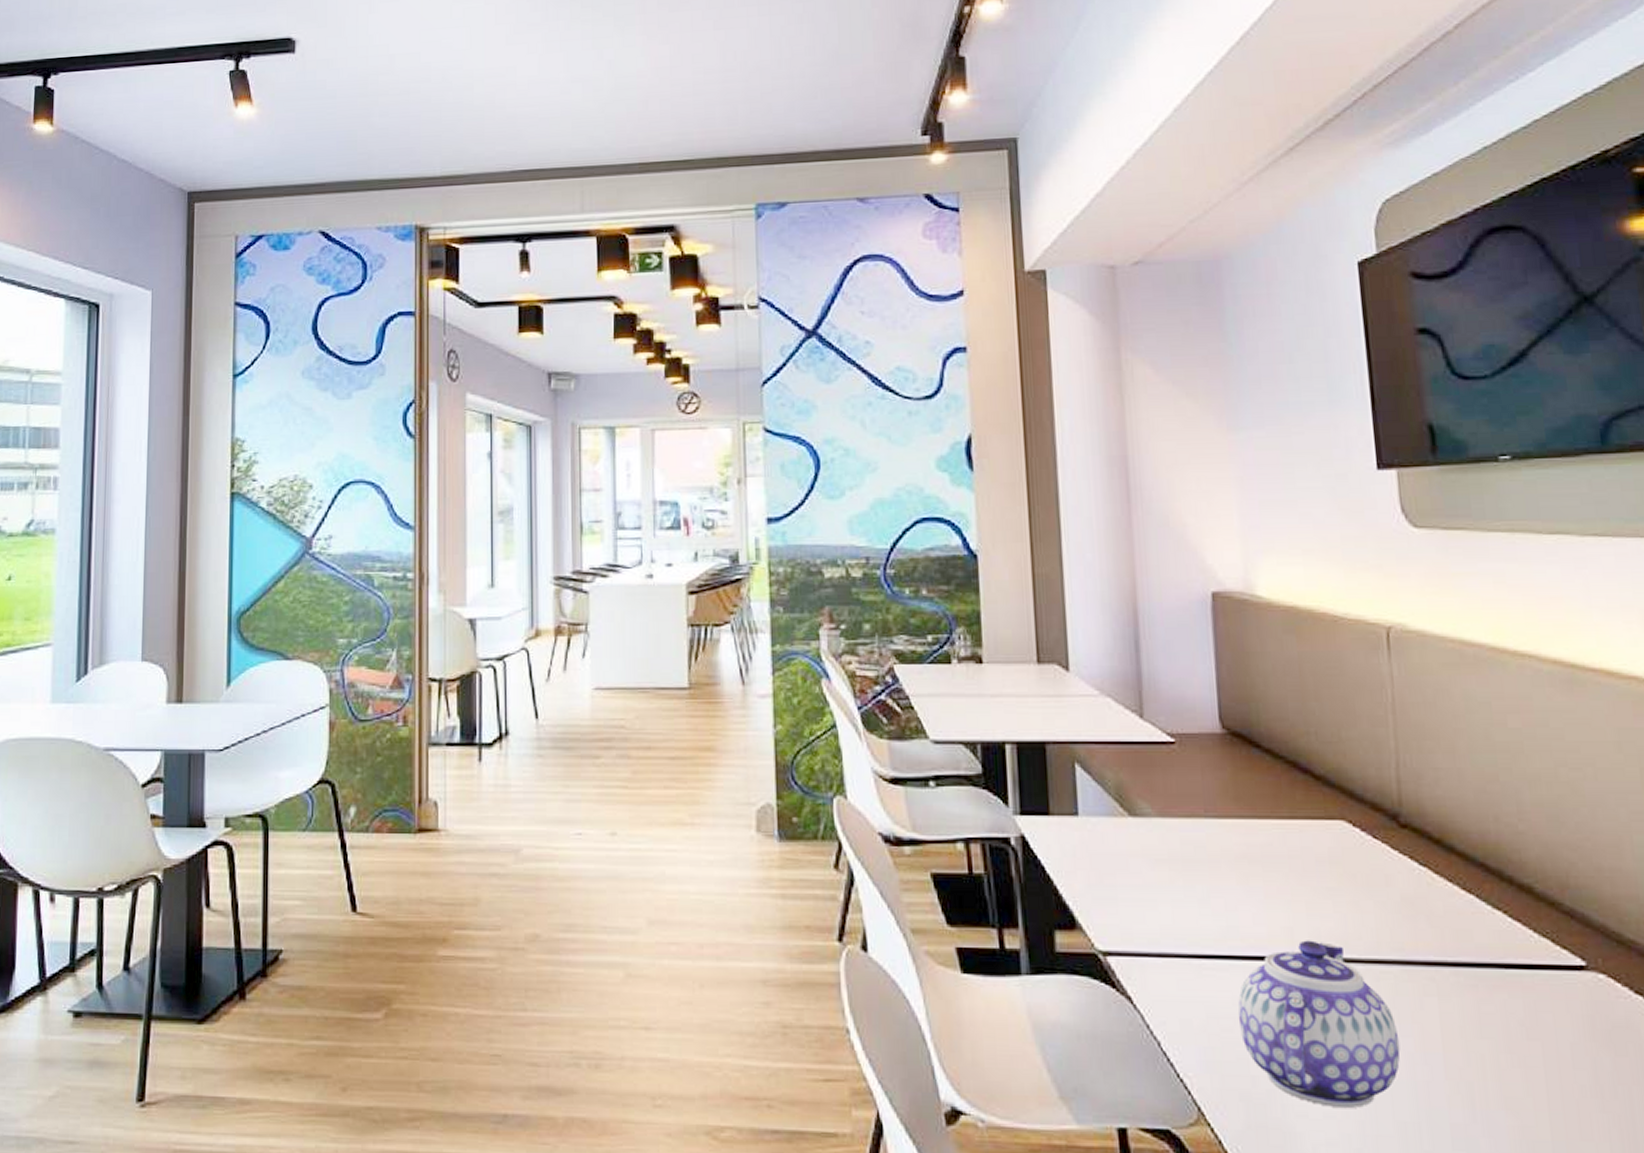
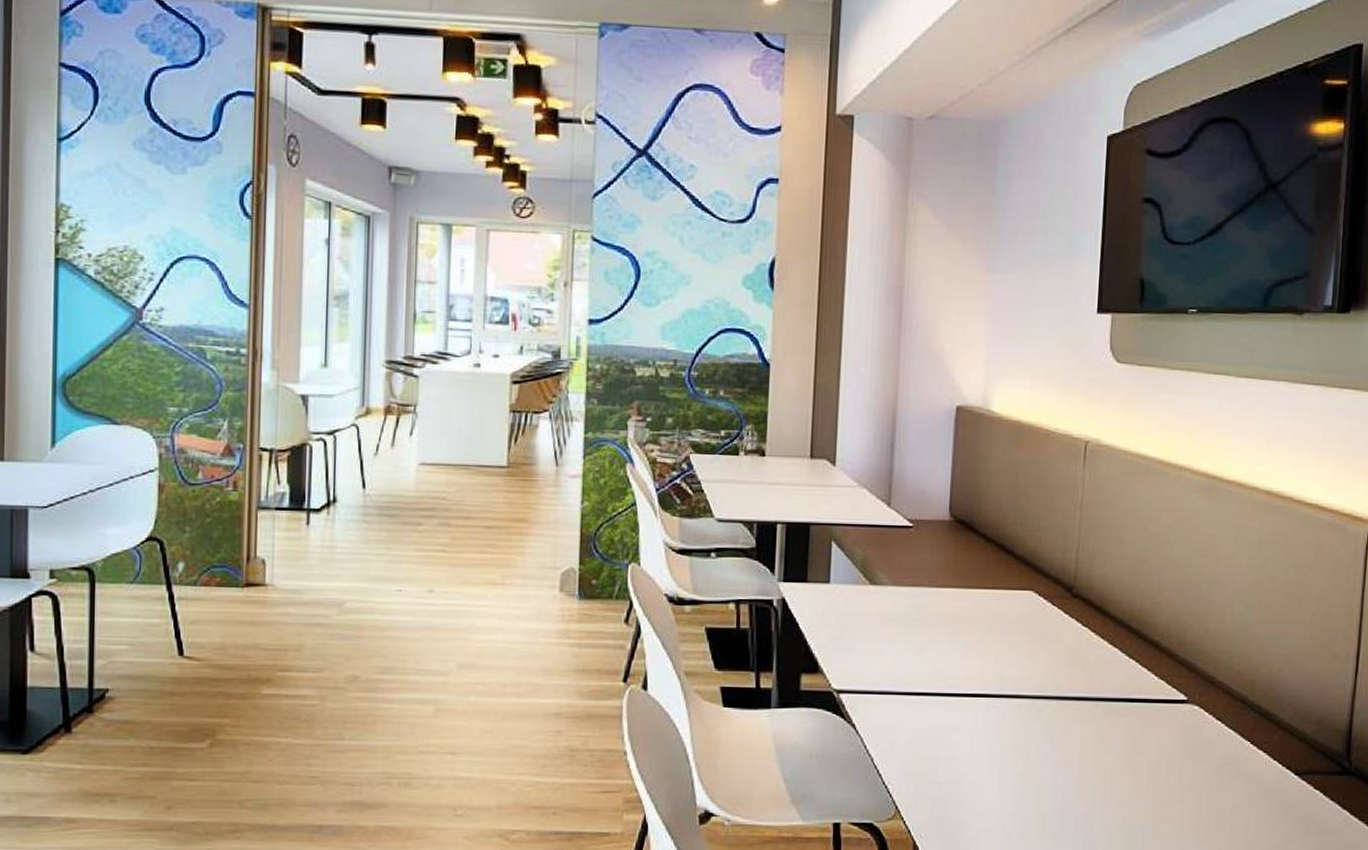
teapot: present [1238,940,1401,1109] -> none [935,681,1049,805]

